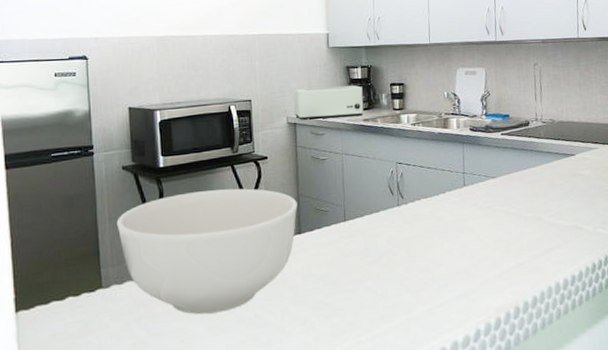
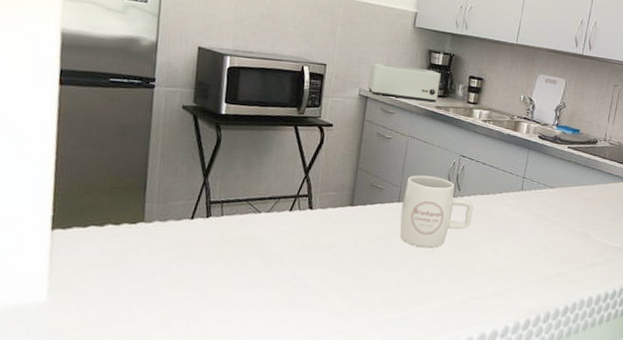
bowl: present [116,188,298,315] -> none [168,144,355,267]
mug: none [348,188,421,264] -> present [399,175,473,248]

